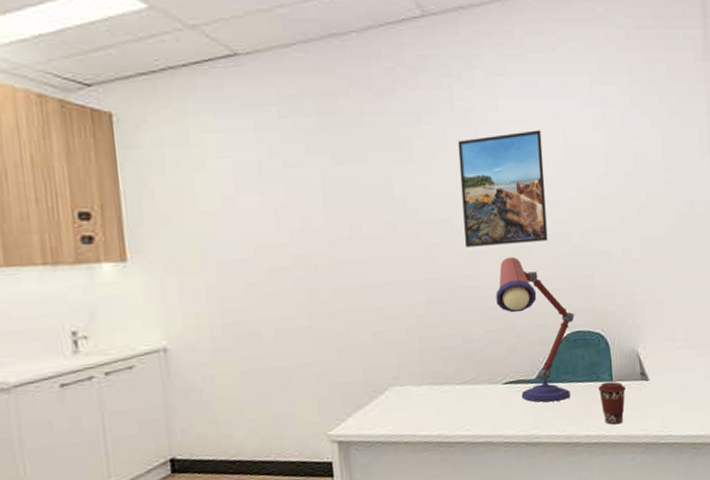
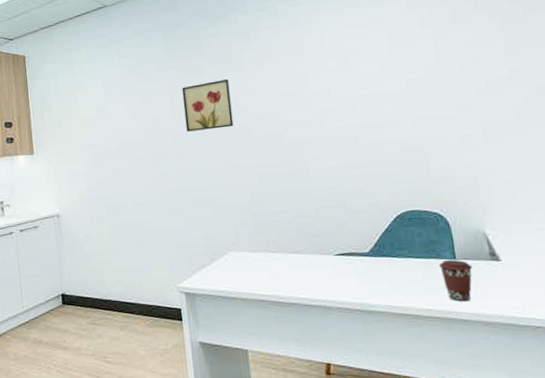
wall art: none [338,172,400,237] -> present [181,79,234,132]
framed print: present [457,130,548,247] -> none [283,33,376,137]
desk lamp: present [496,256,575,403] -> none [324,144,409,275]

